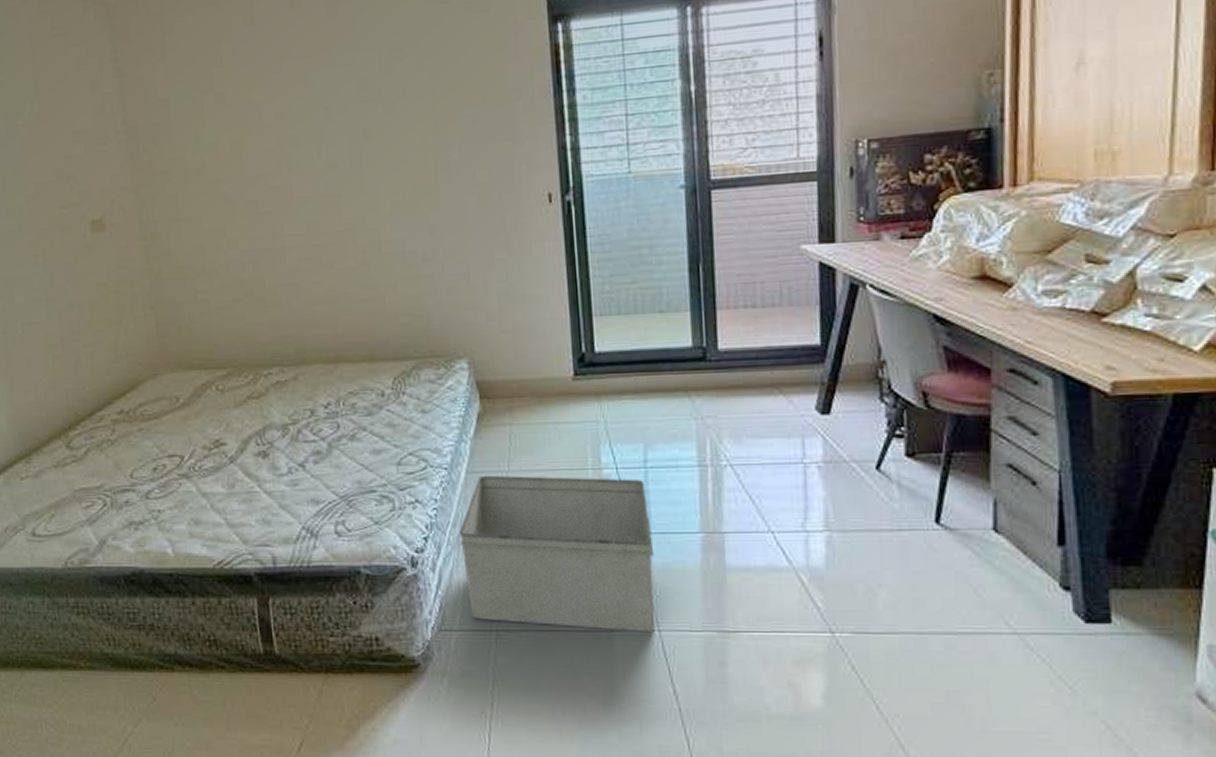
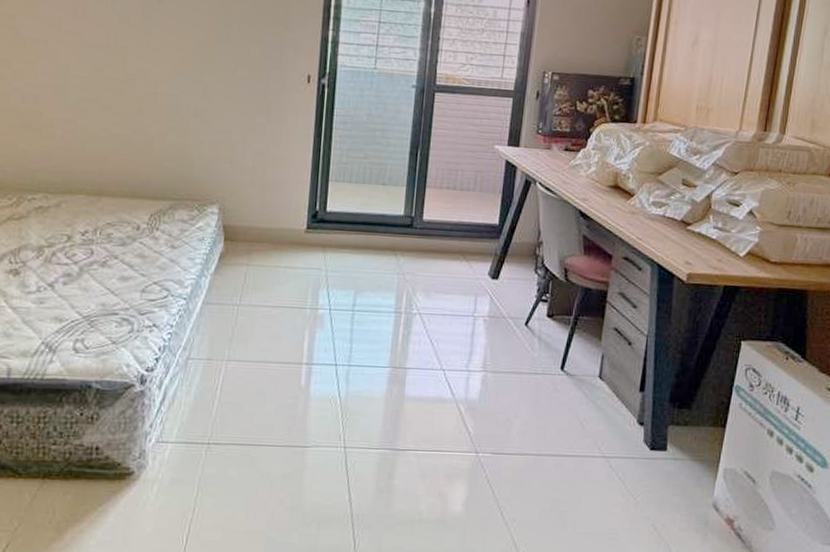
storage bin: present [459,475,656,633] -> none [187,307,351,449]

